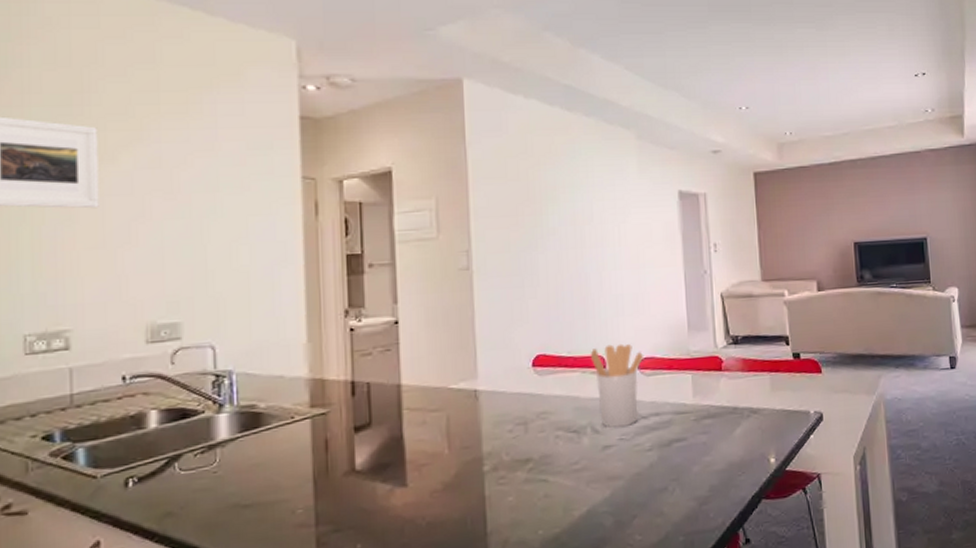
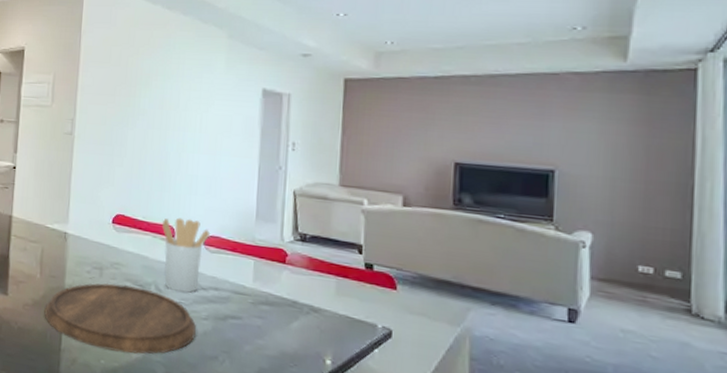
cutting board: none [460,434,641,518] -> present [44,283,196,354]

